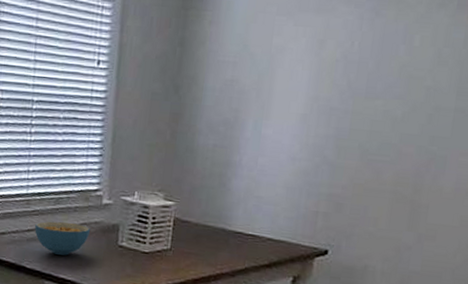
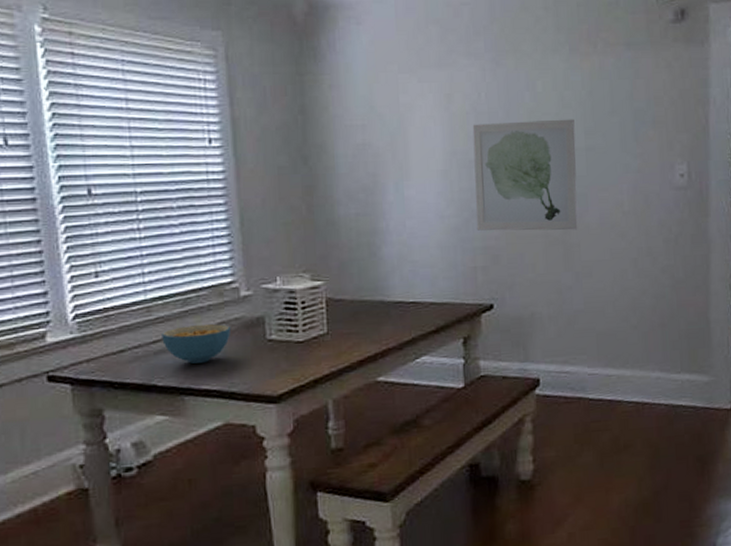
wall art: none [325,72,448,191] -> present [472,119,578,231]

